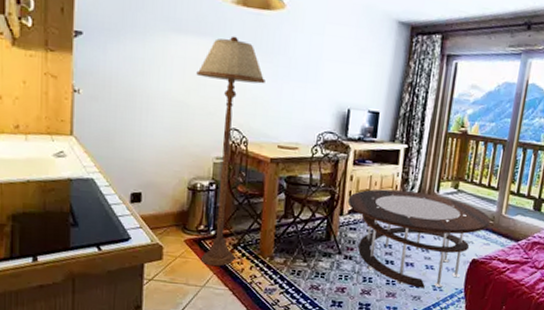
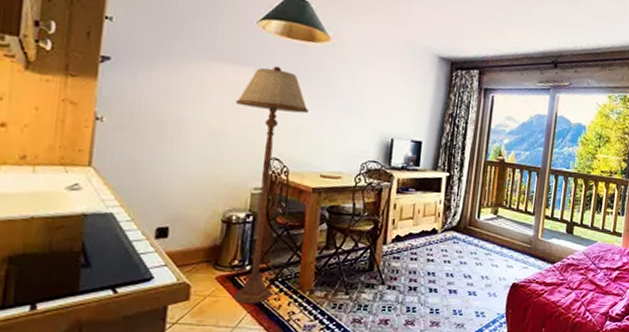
coffee table: present [347,189,490,288] -> none [391,216,528,315]

